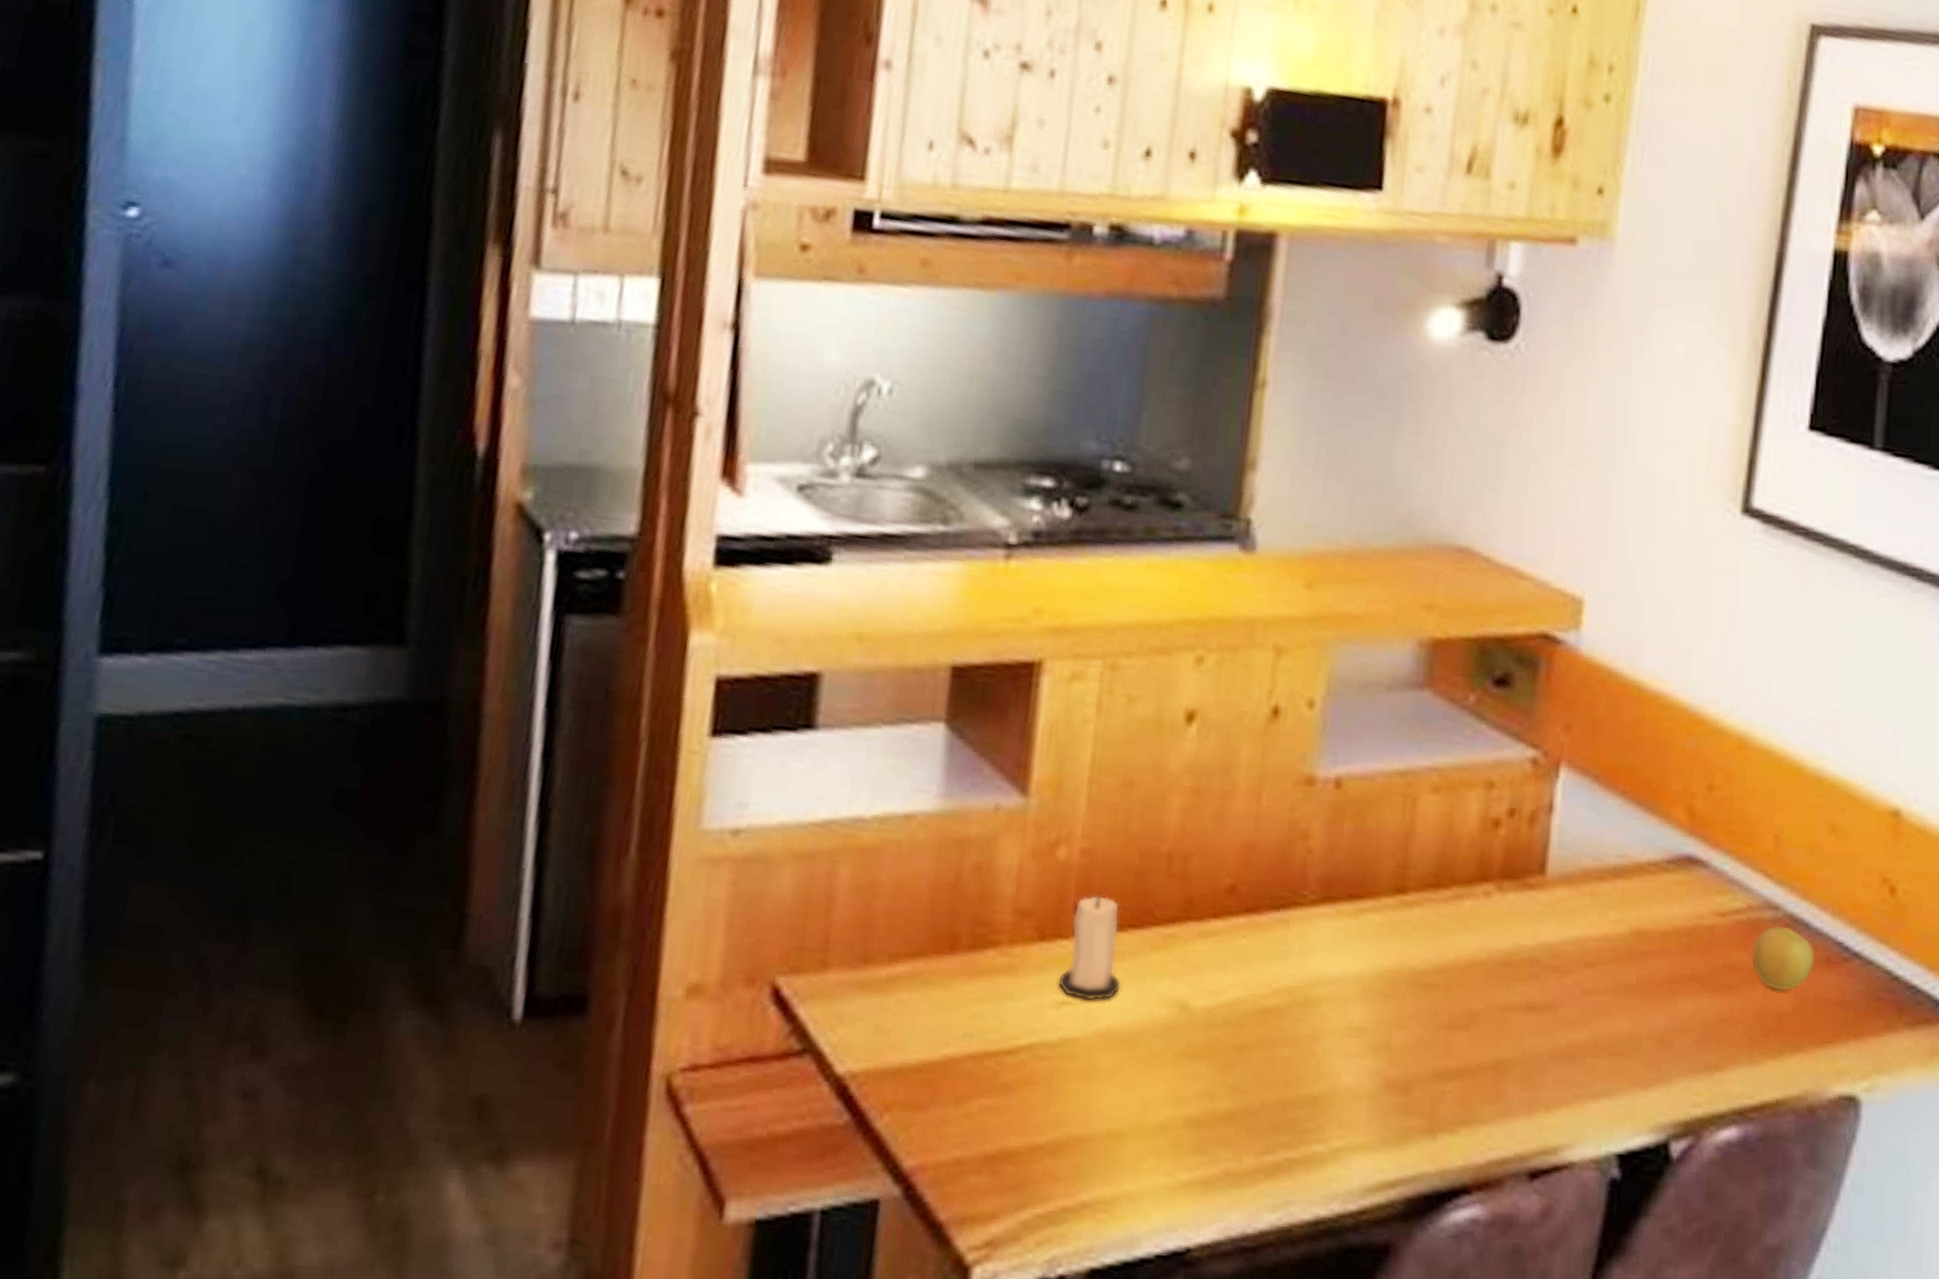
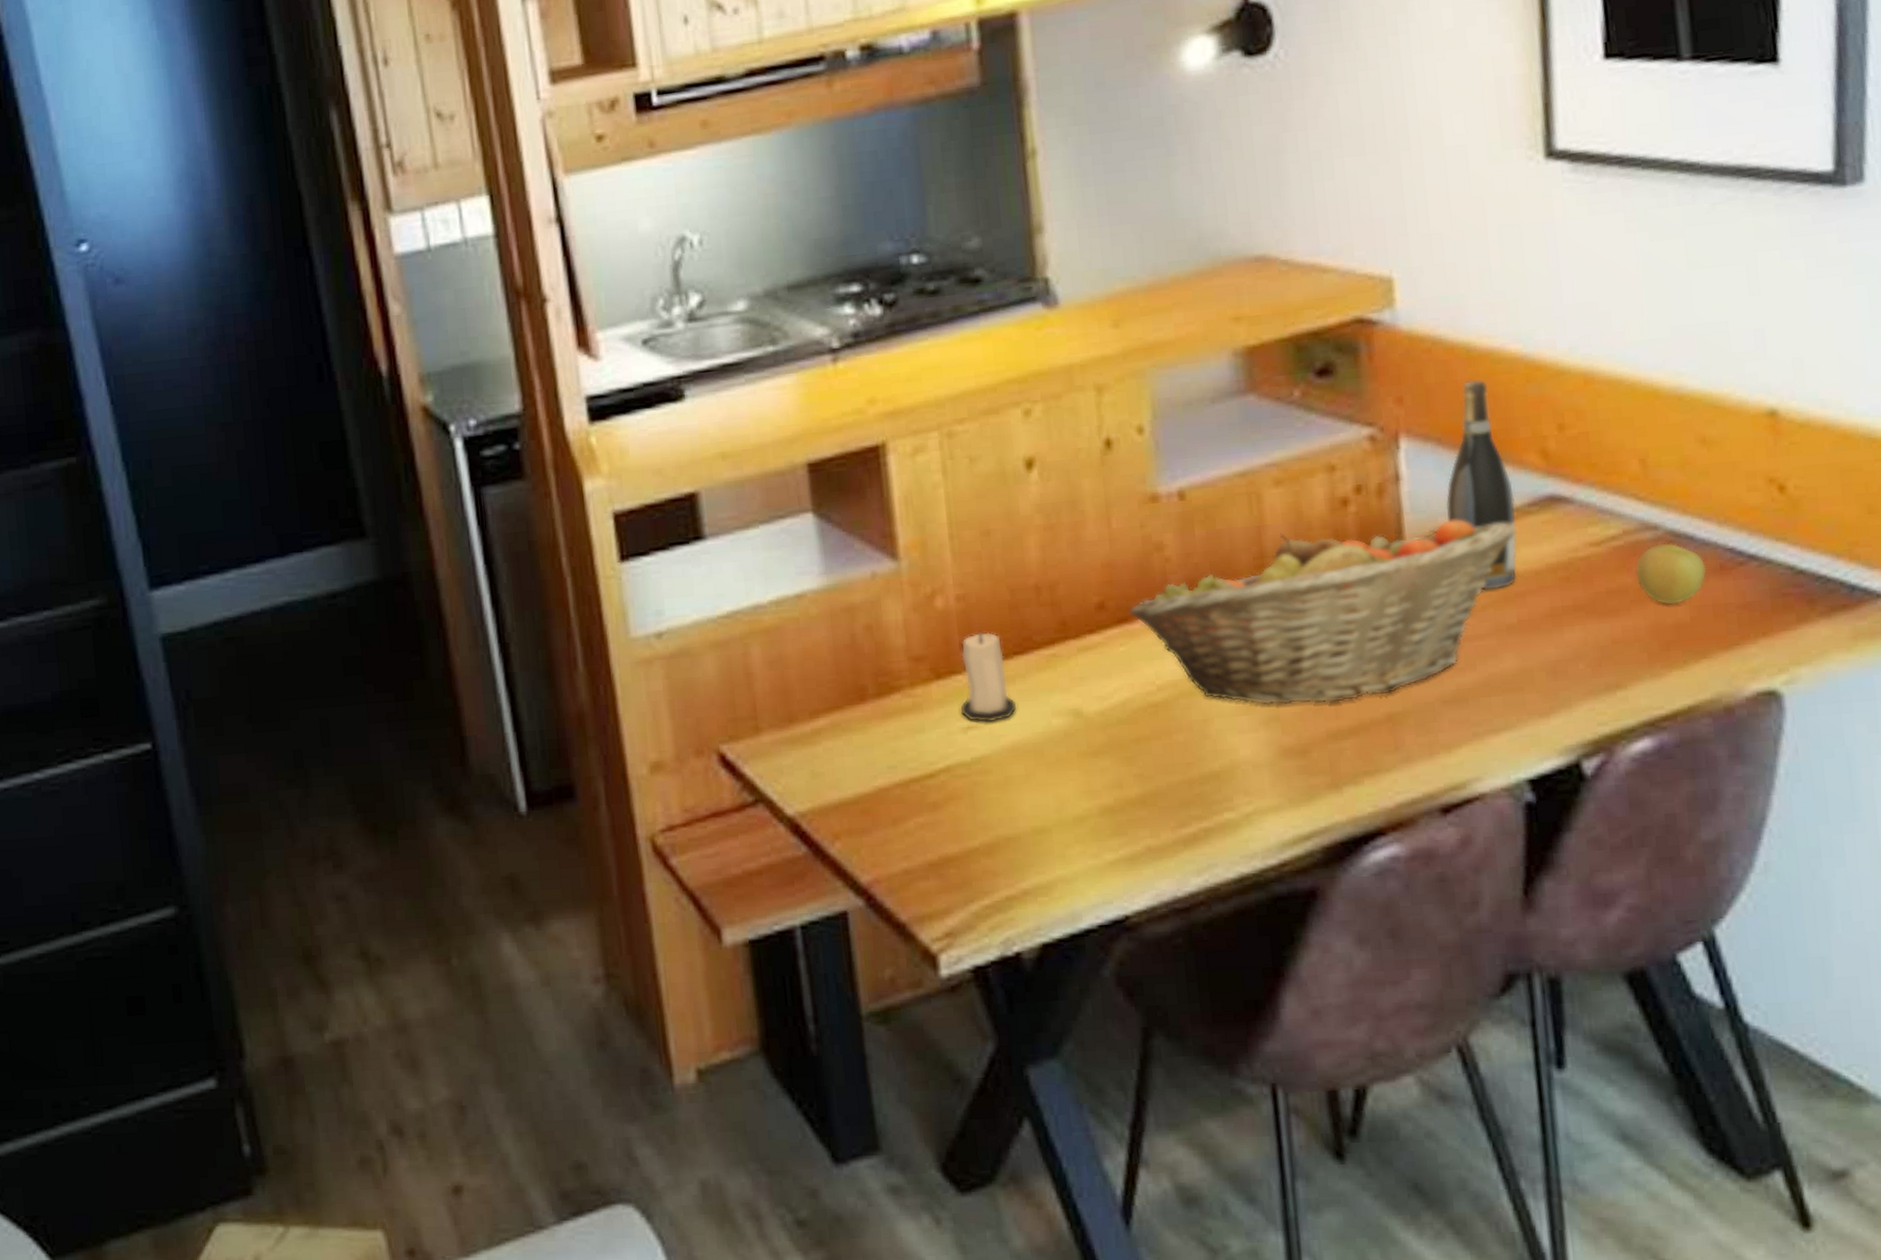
fruit basket: none [1259,845,1653,1040] -> present [1128,519,1518,705]
wine bottle: none [1588,720,1657,945] -> present [1445,379,1517,591]

